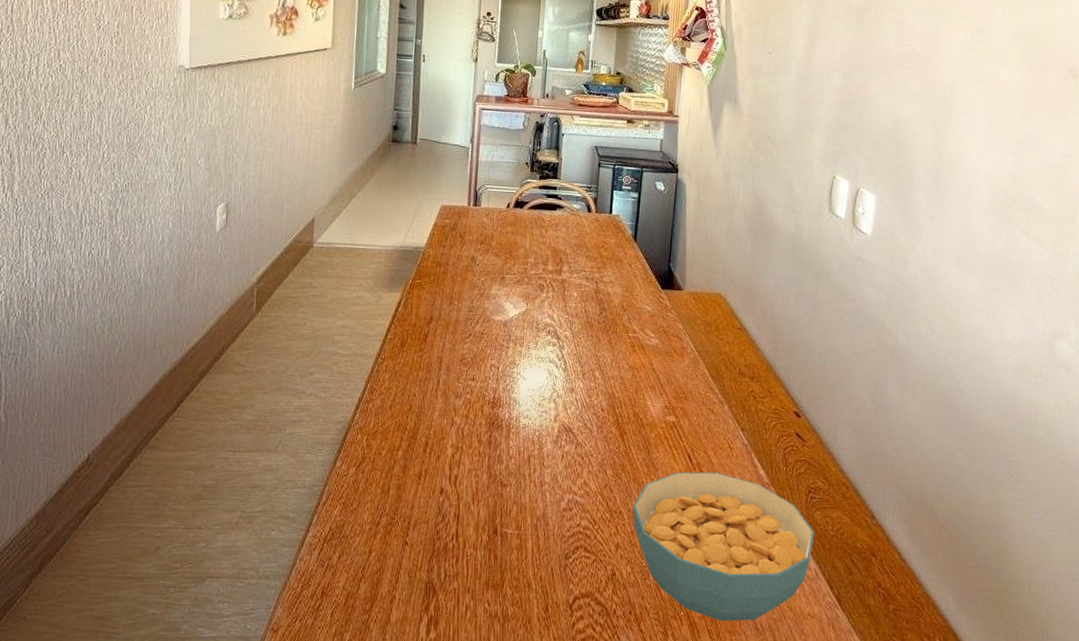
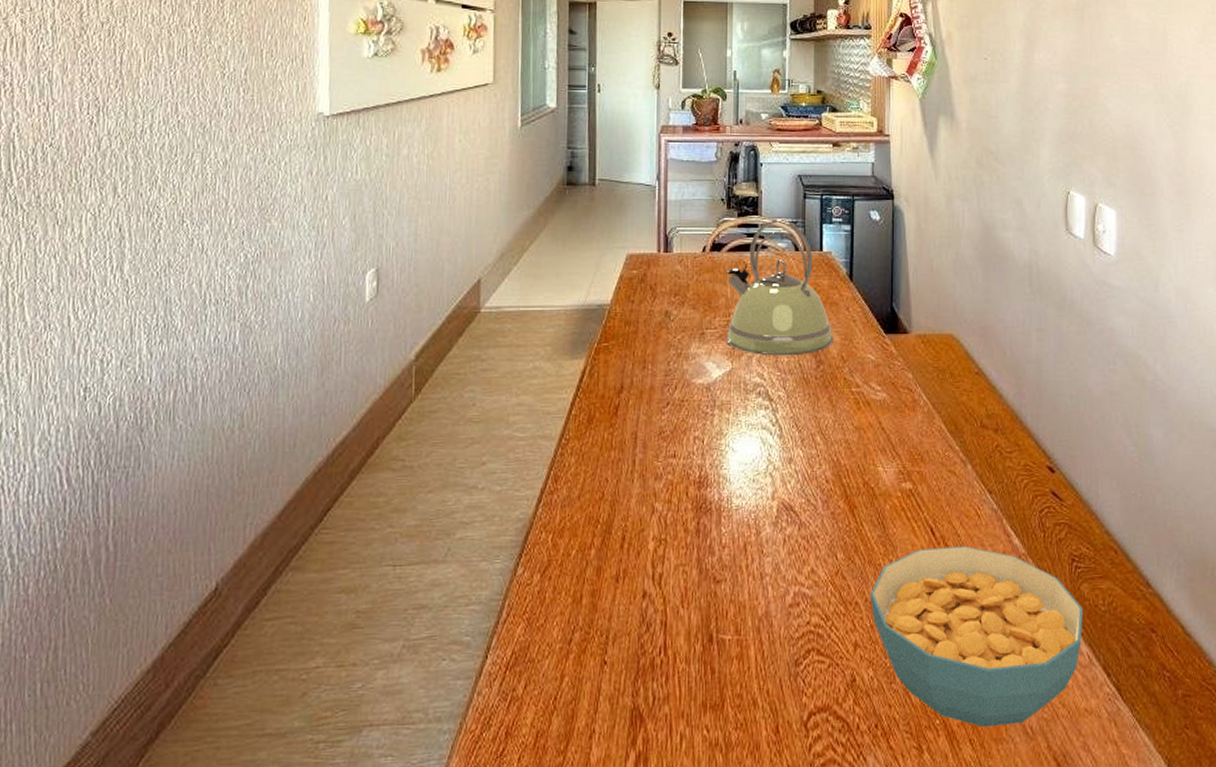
kettle: none [523,183,616,303] -> present [726,218,833,356]

